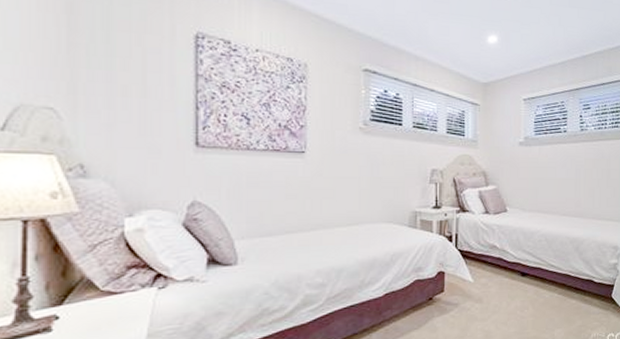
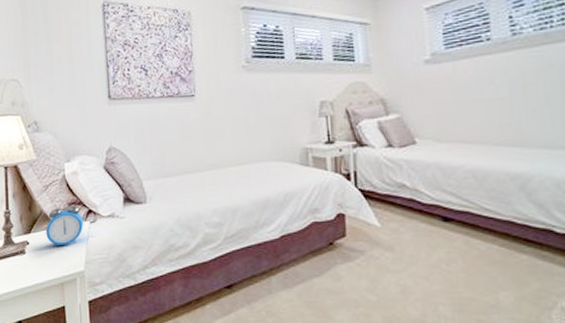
alarm clock: none [88,268,149,319] -> present [46,204,84,246]

